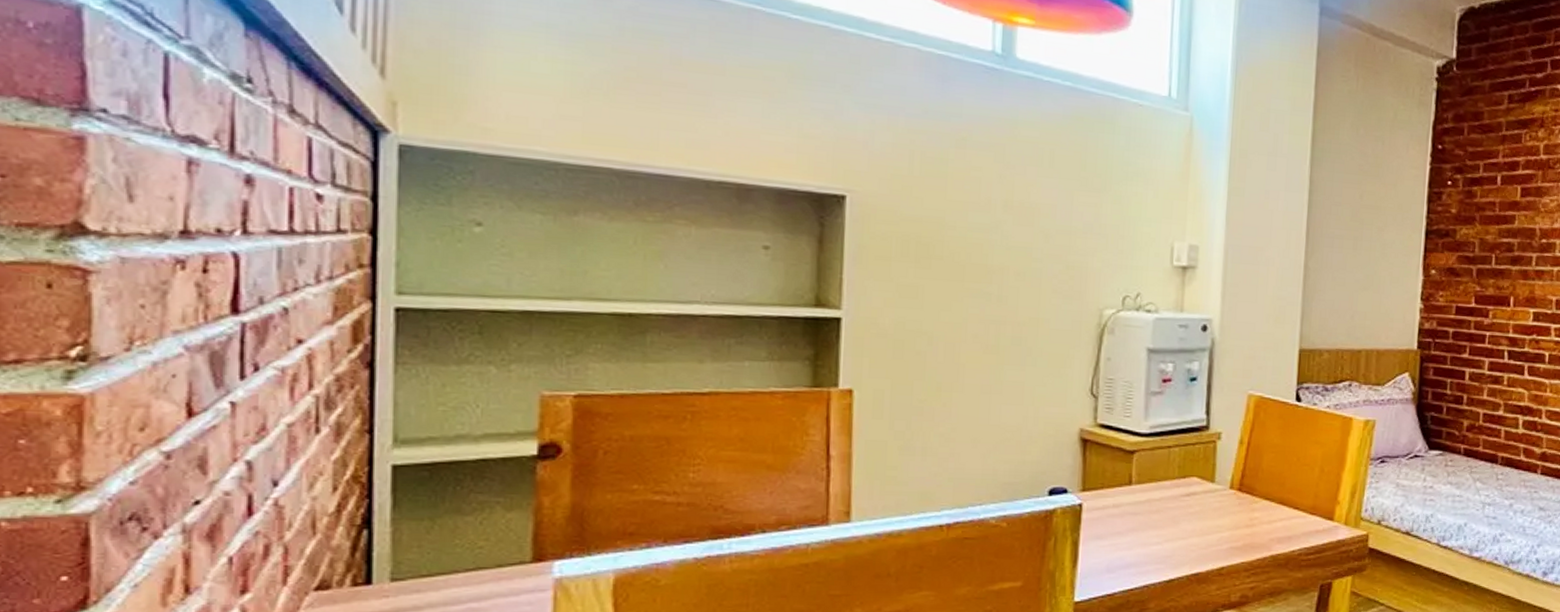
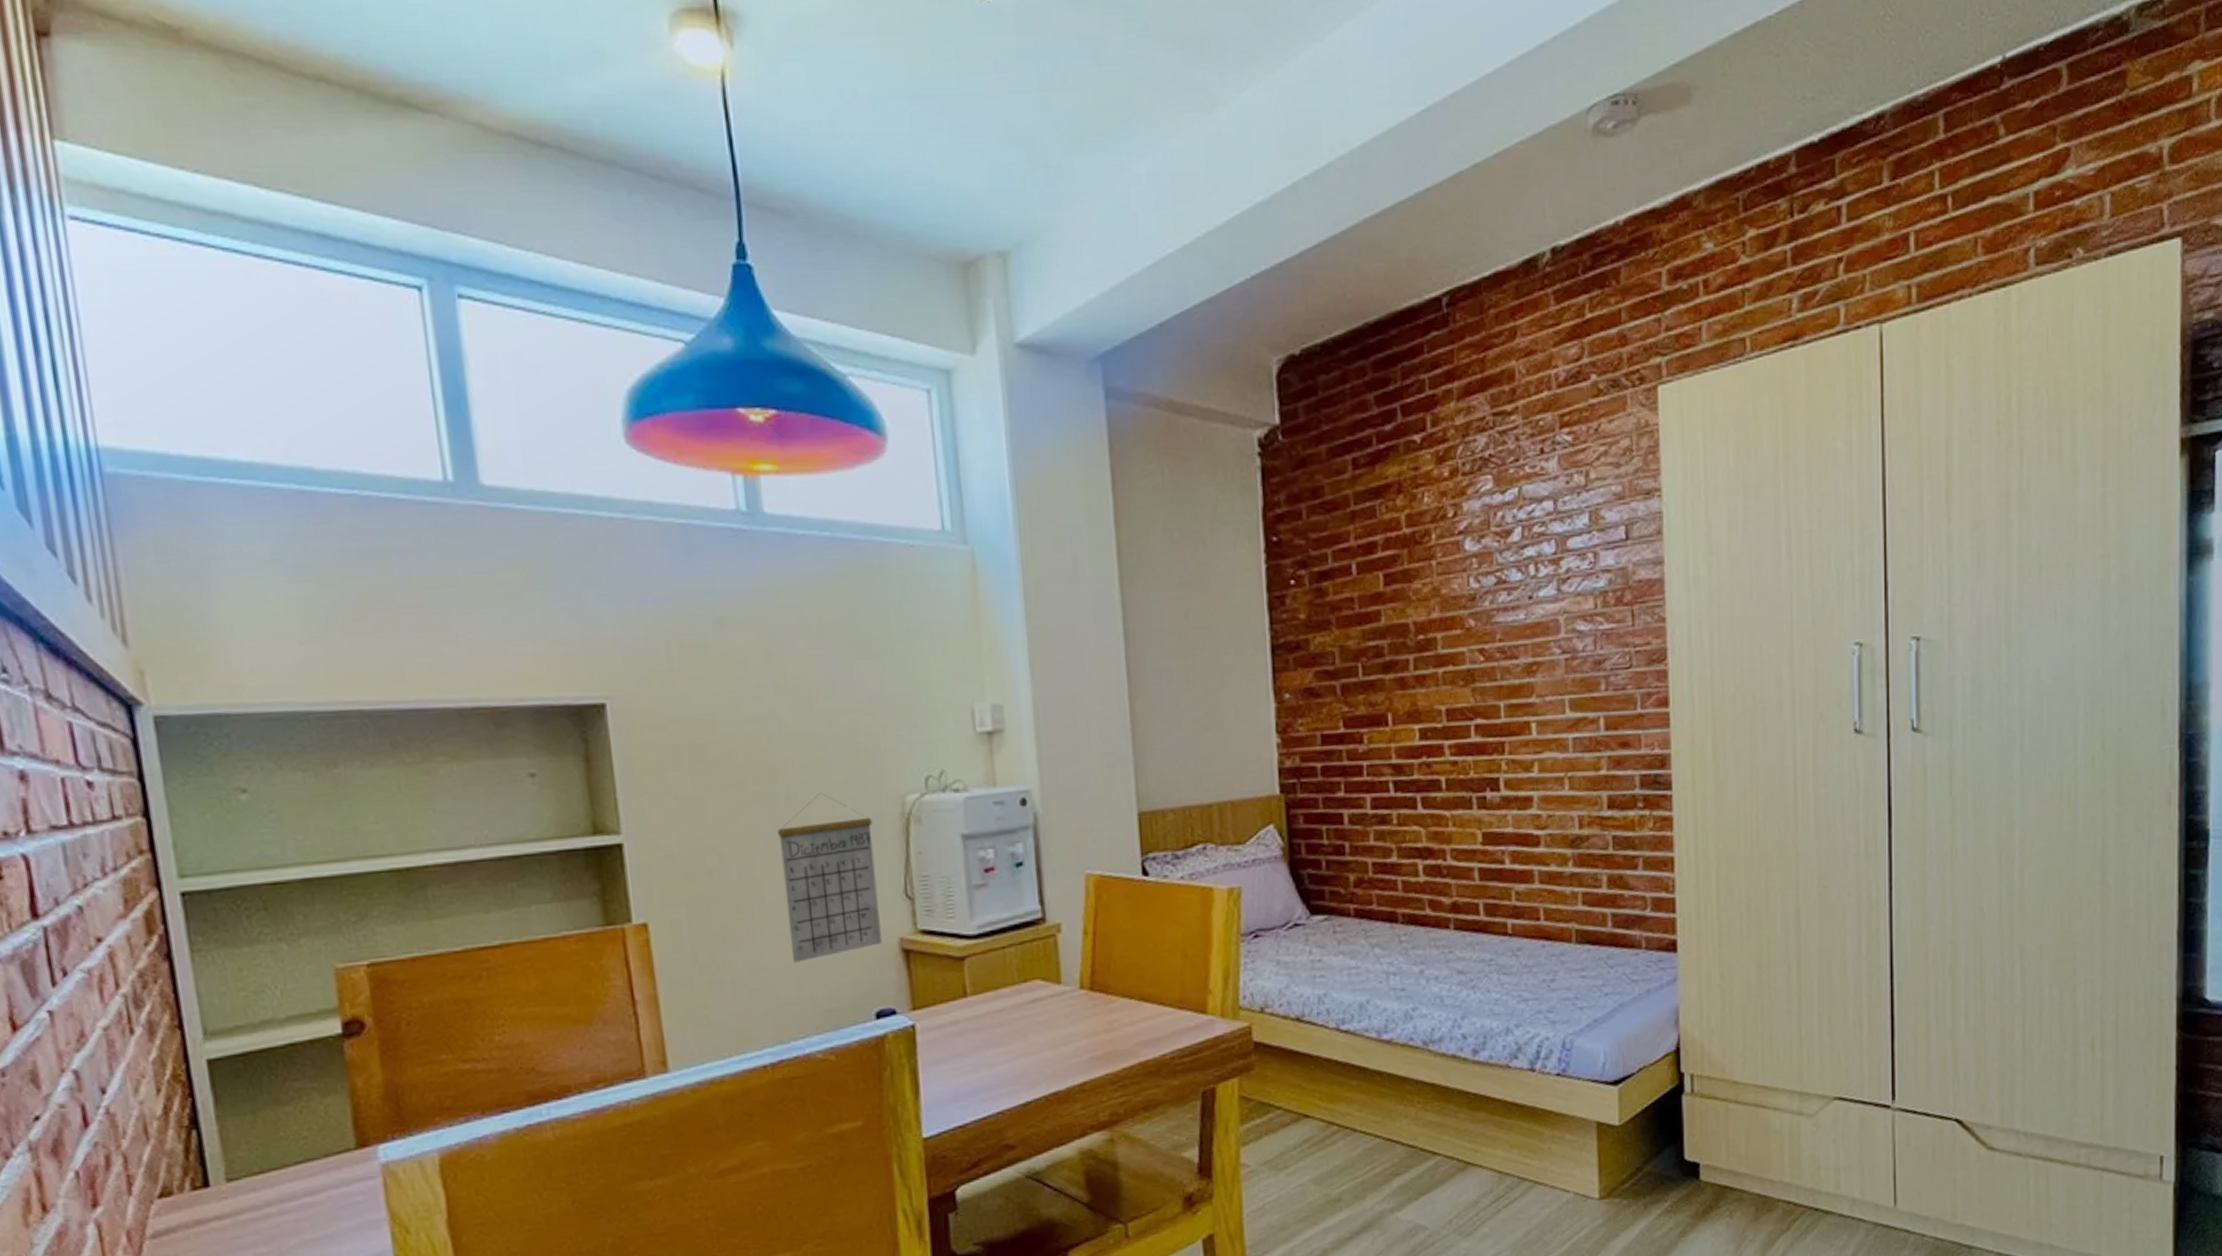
calendar: none [982,297,1071,439] -> present [778,792,882,963]

